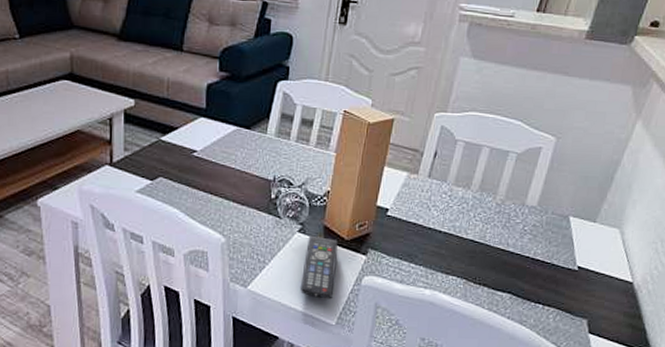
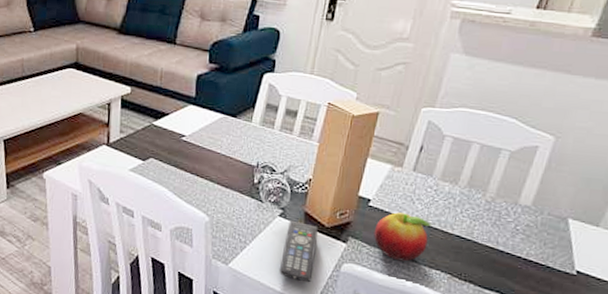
fruit: none [392,220,448,270] -> present [373,212,433,262]

